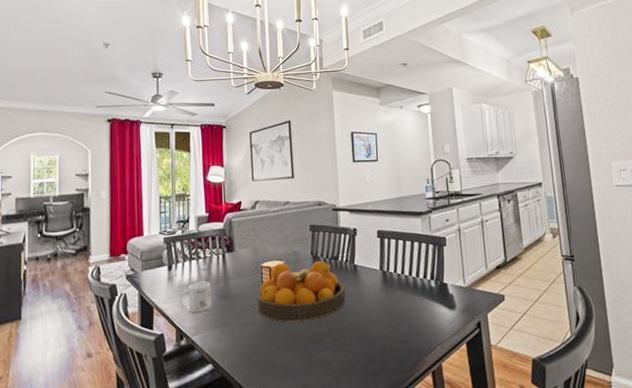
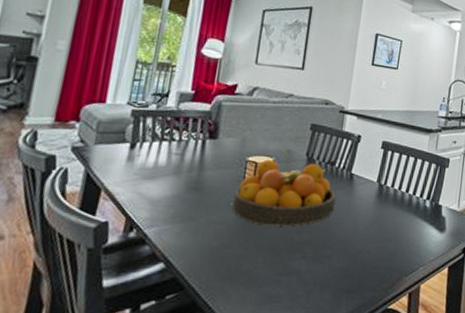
mug: present [180,281,212,313] -> none [137,167,182,202]

